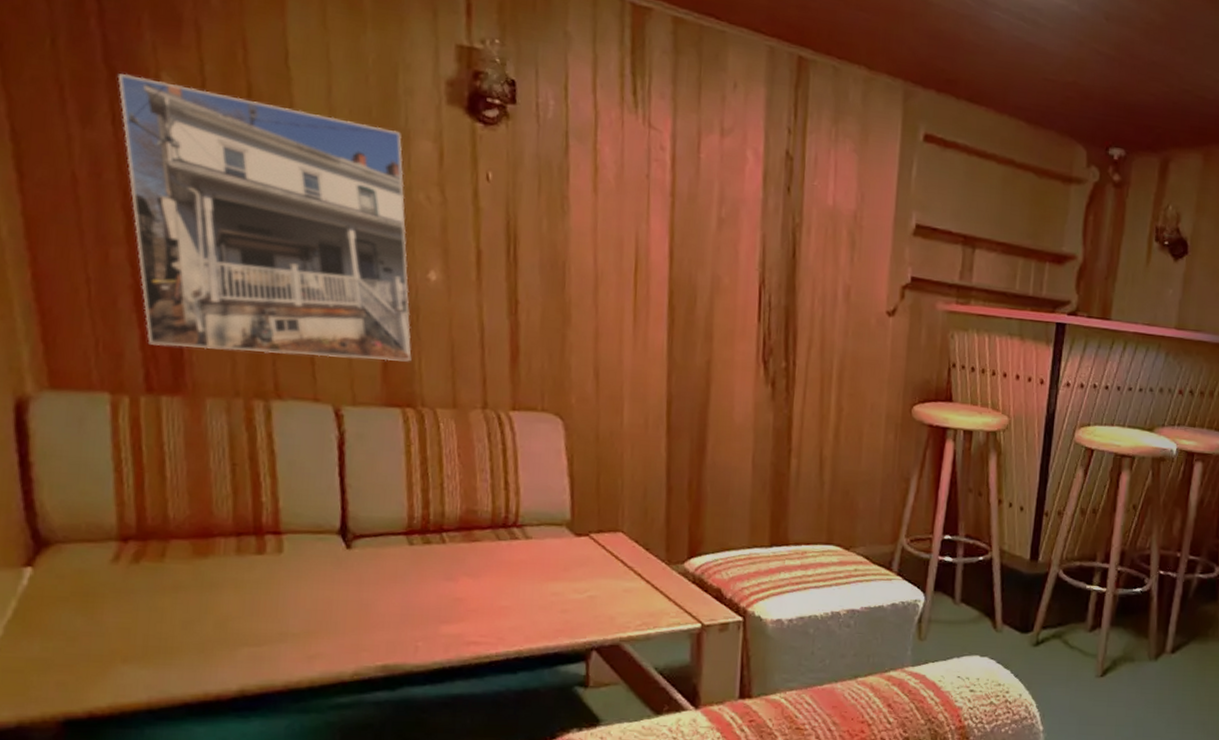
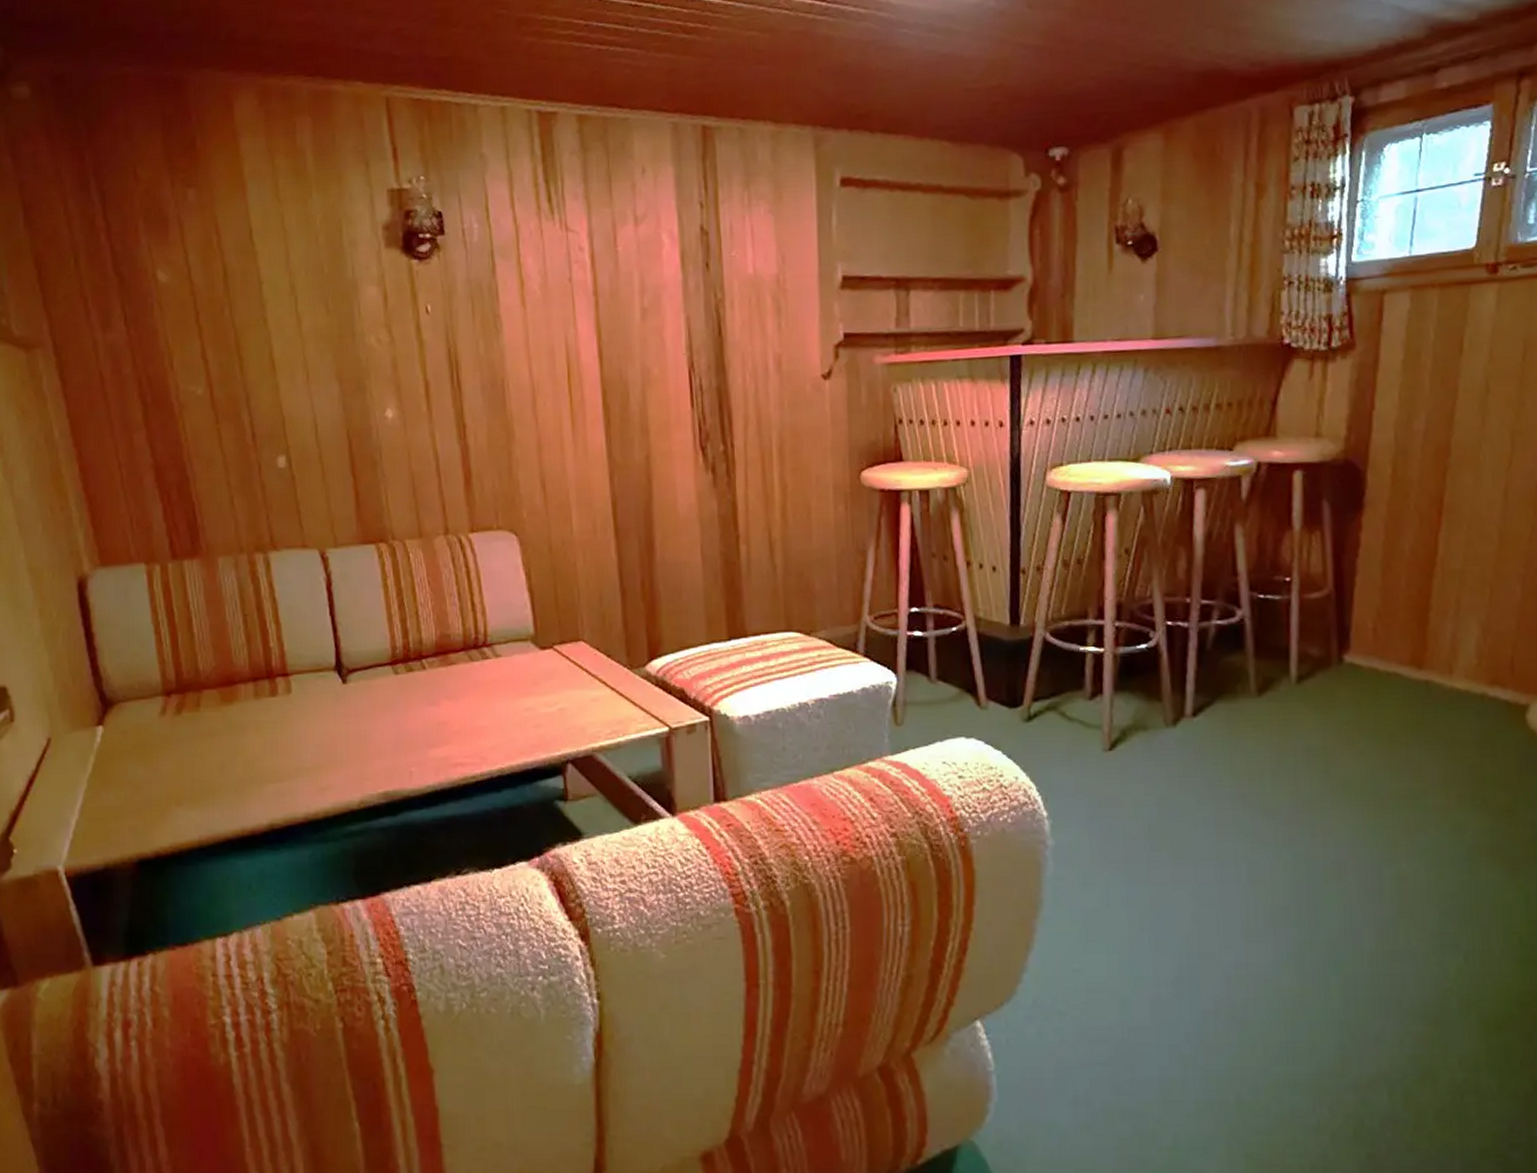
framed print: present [117,73,412,362] -> none [125,277,379,516]

